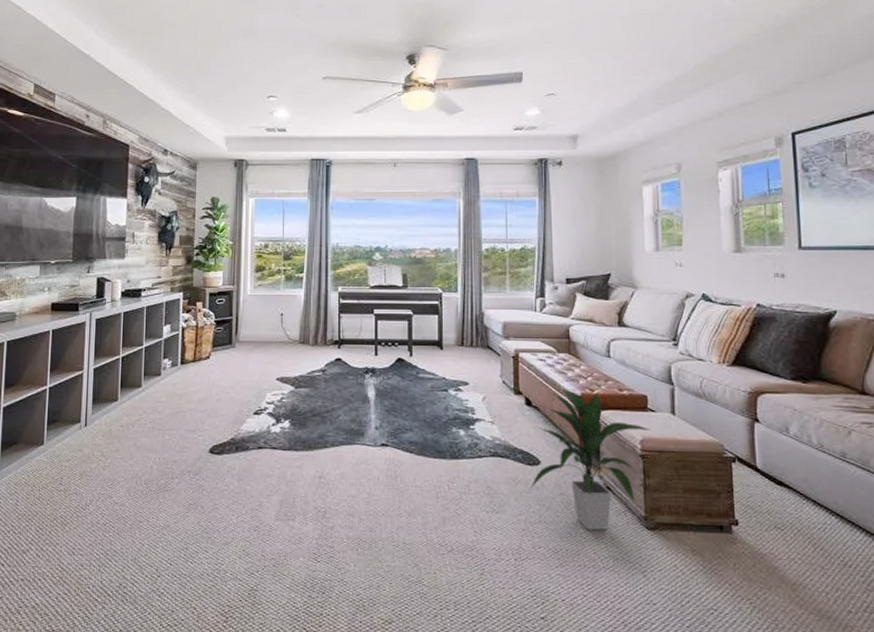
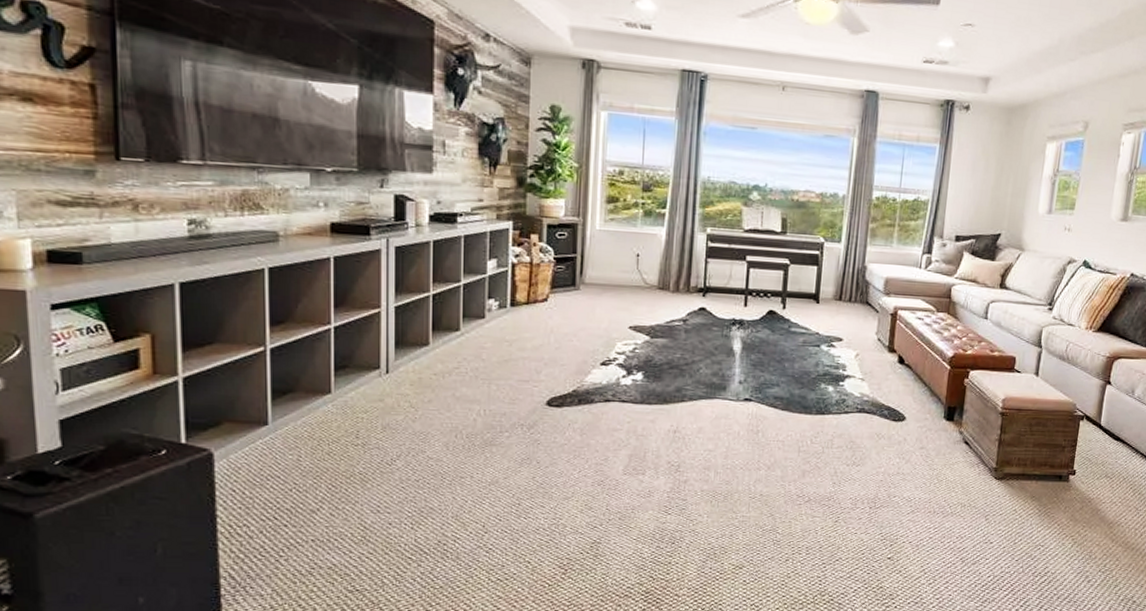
indoor plant: present [530,389,651,530] -> none [892,348,1014,480]

